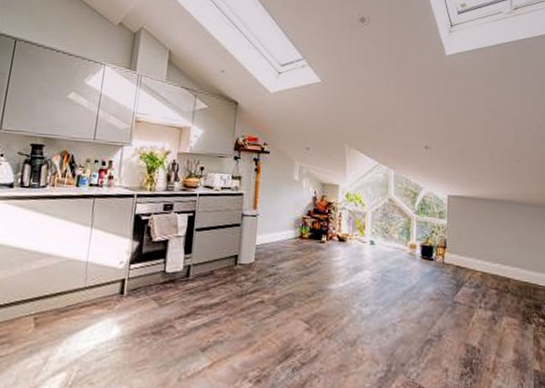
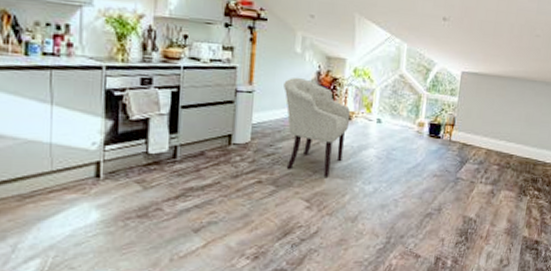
chair: none [284,203,345,298] -> present [284,78,351,177]

